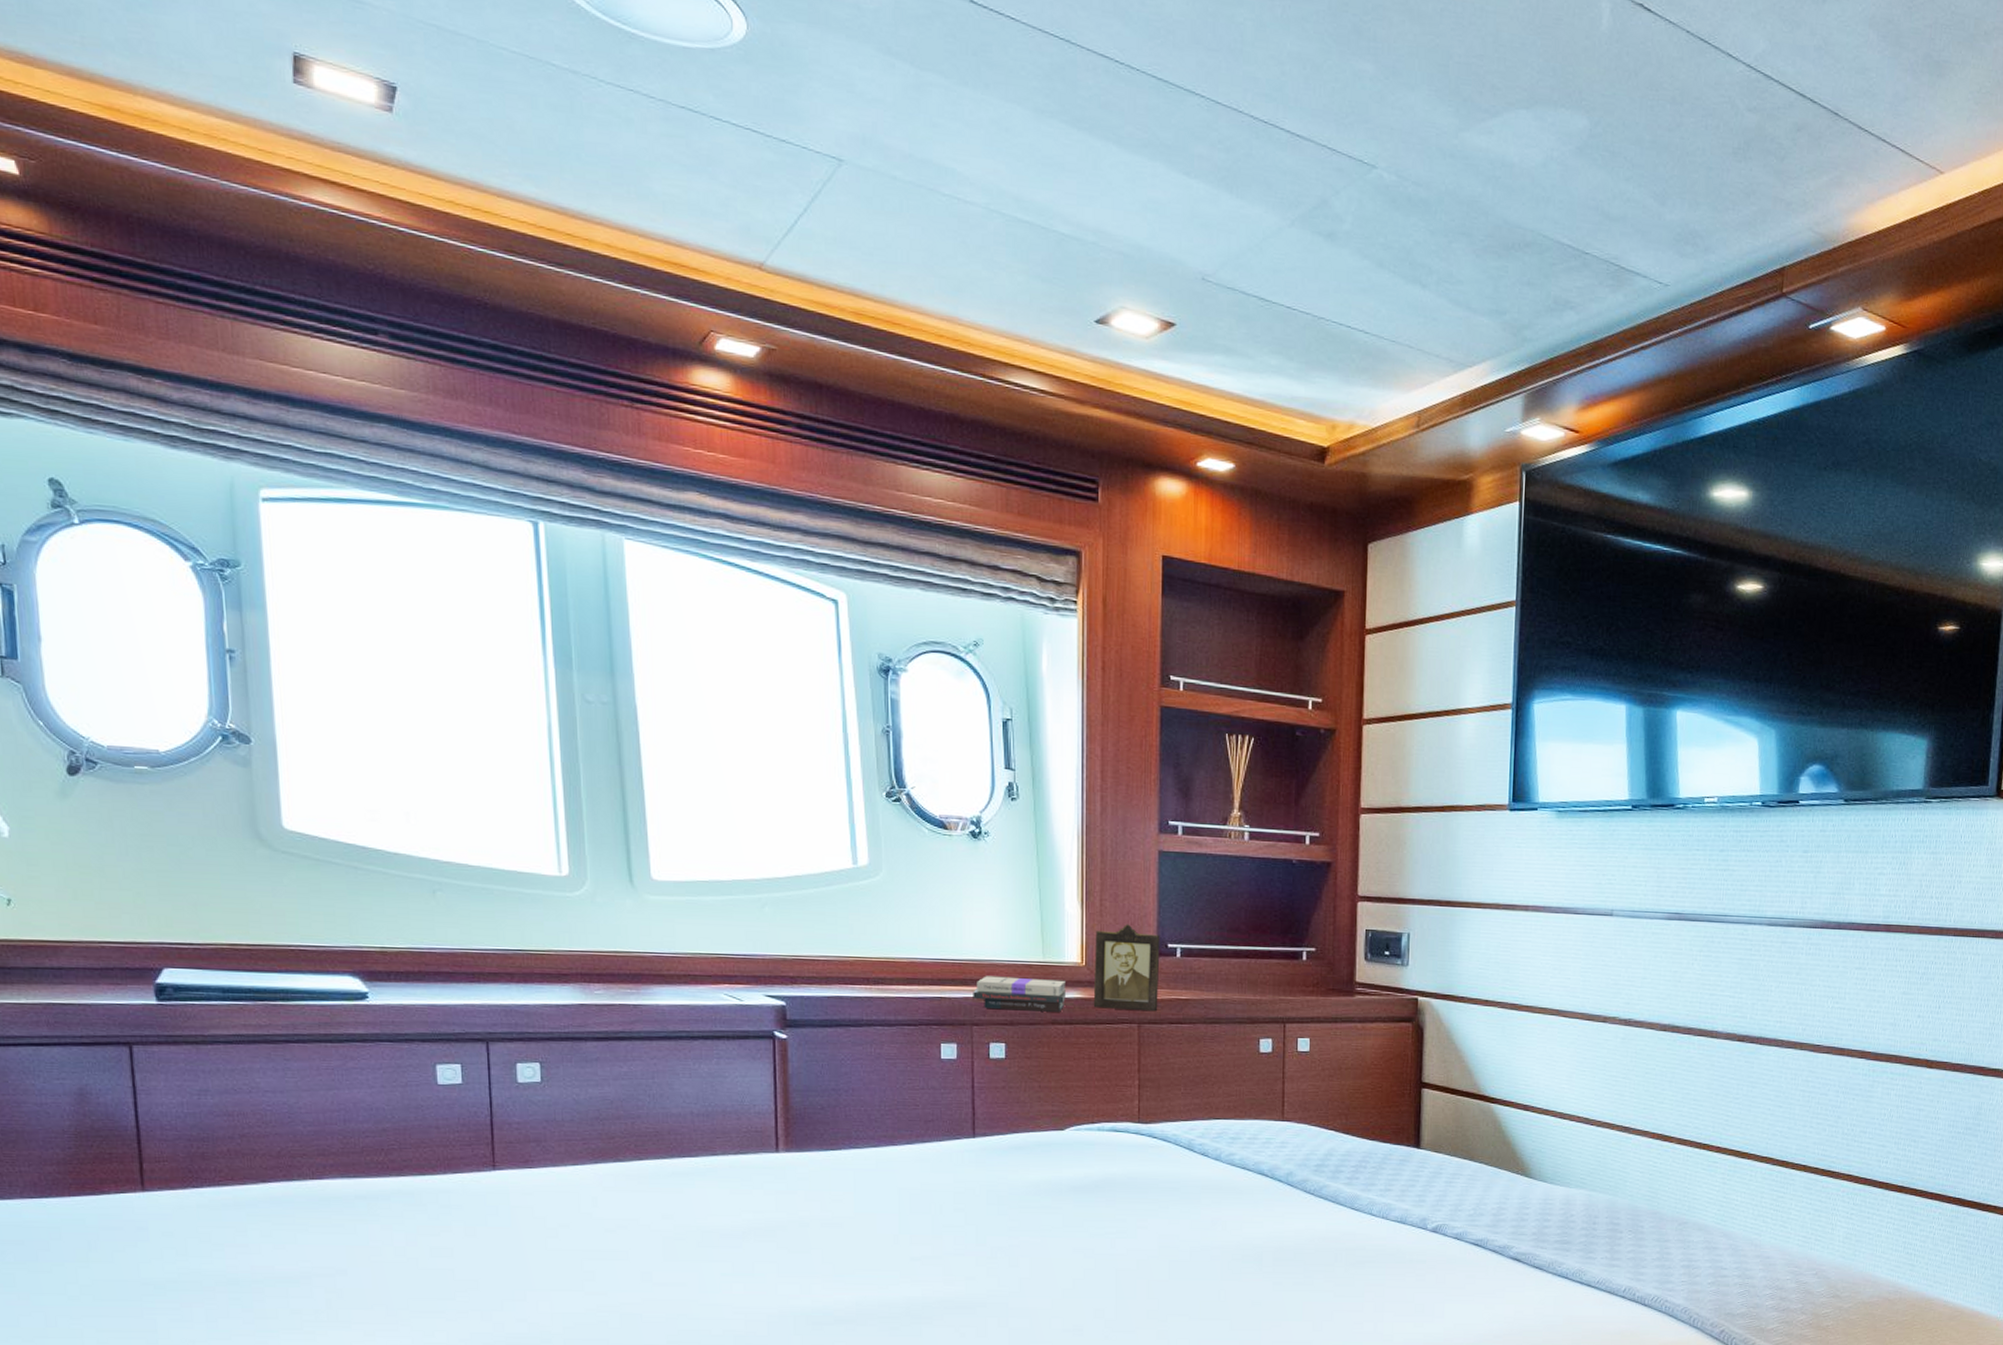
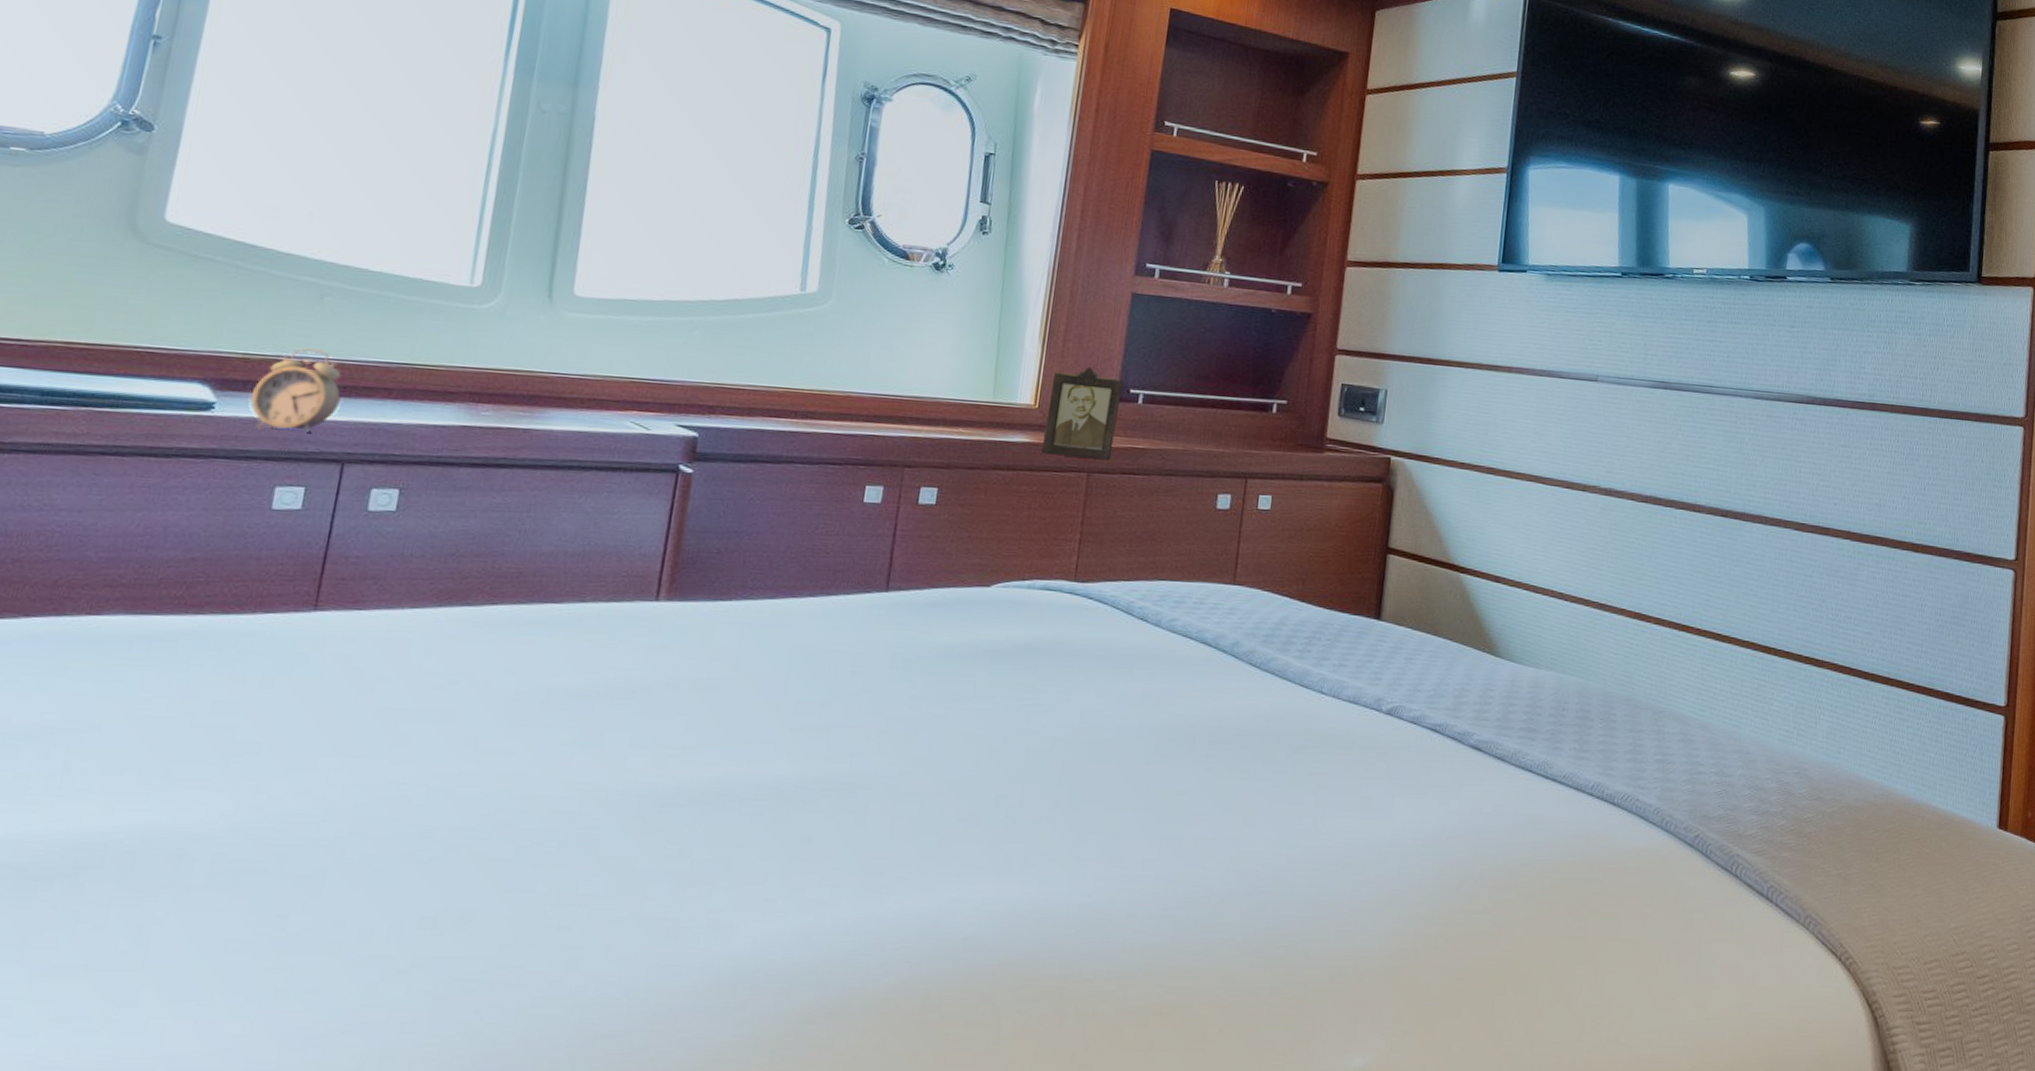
alarm clock: none [397,939,472,1016] -> present [250,347,341,432]
books: present [973,976,1067,1012] -> none [909,414,1016,457]

